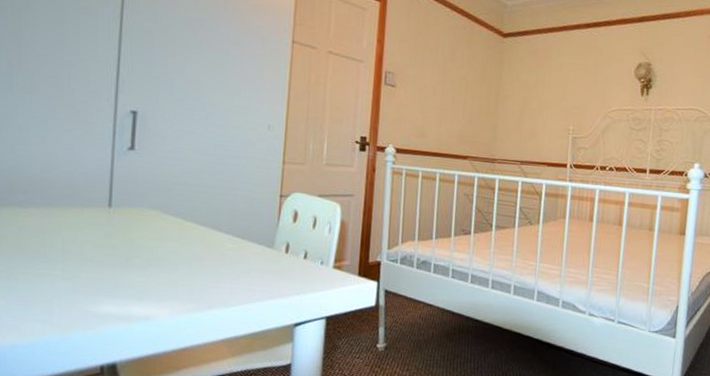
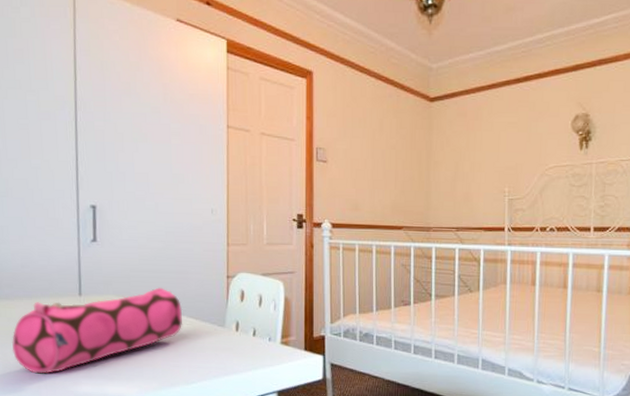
pencil case: none [20,203,228,291] -> present [12,287,183,374]

